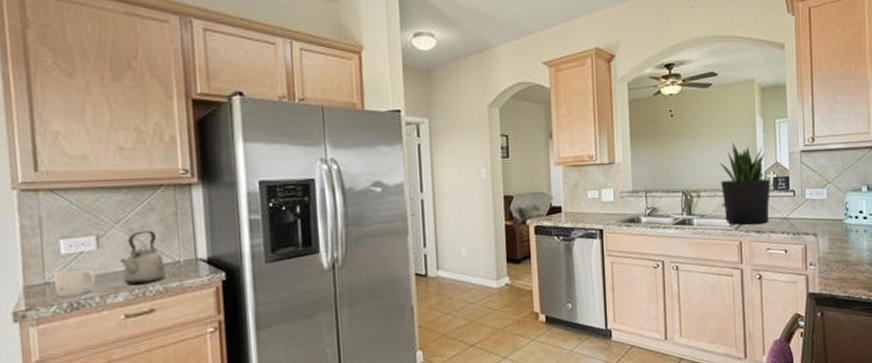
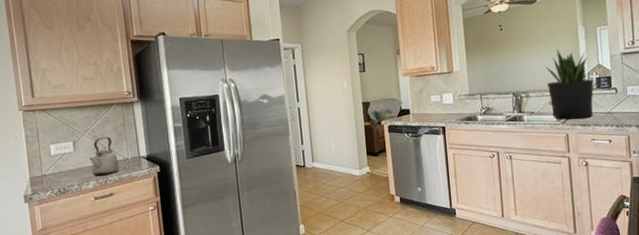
mug: present [52,266,97,298] -> none [47,163,75,185]

